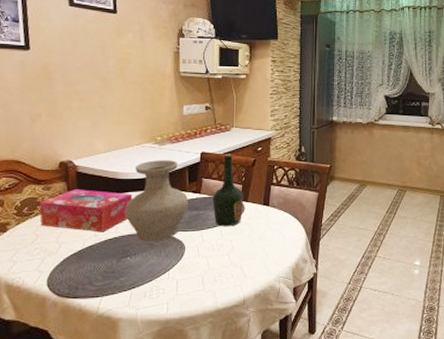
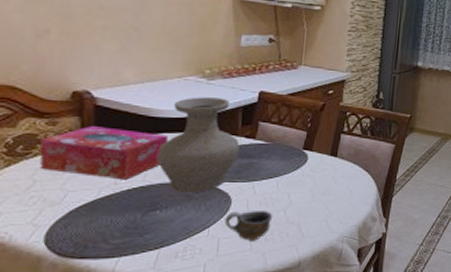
cup: none [181,254,220,282] -> present [224,210,273,241]
bottle: present [212,154,244,227] -> none [269,95,309,179]

